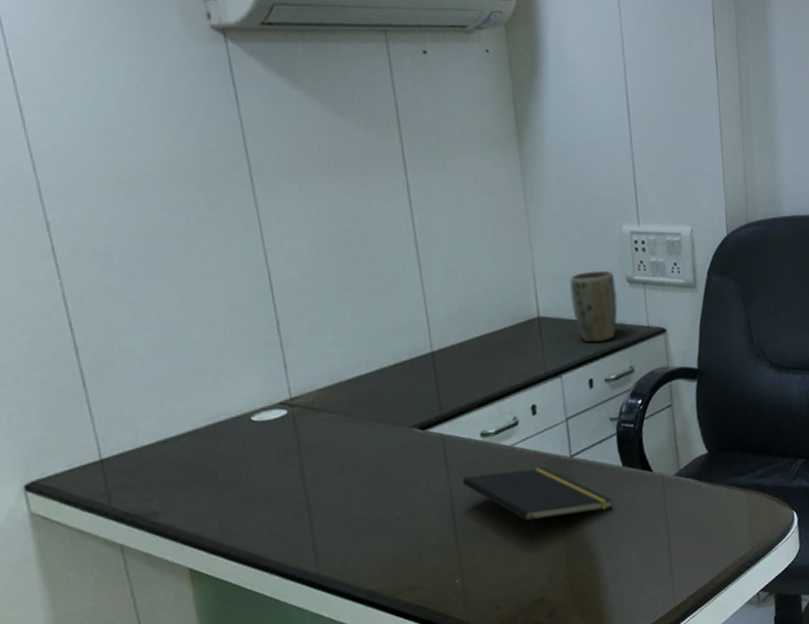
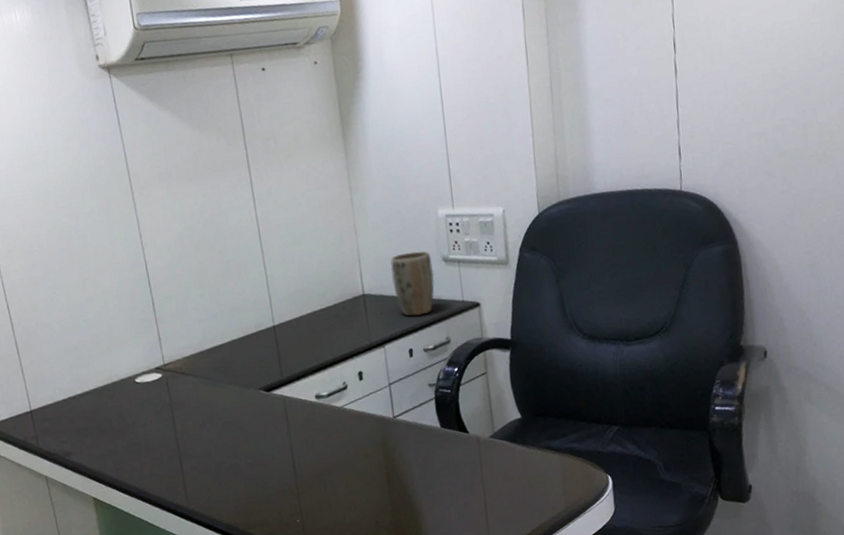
notepad: present [463,467,613,541] -> none [301,426,432,490]

